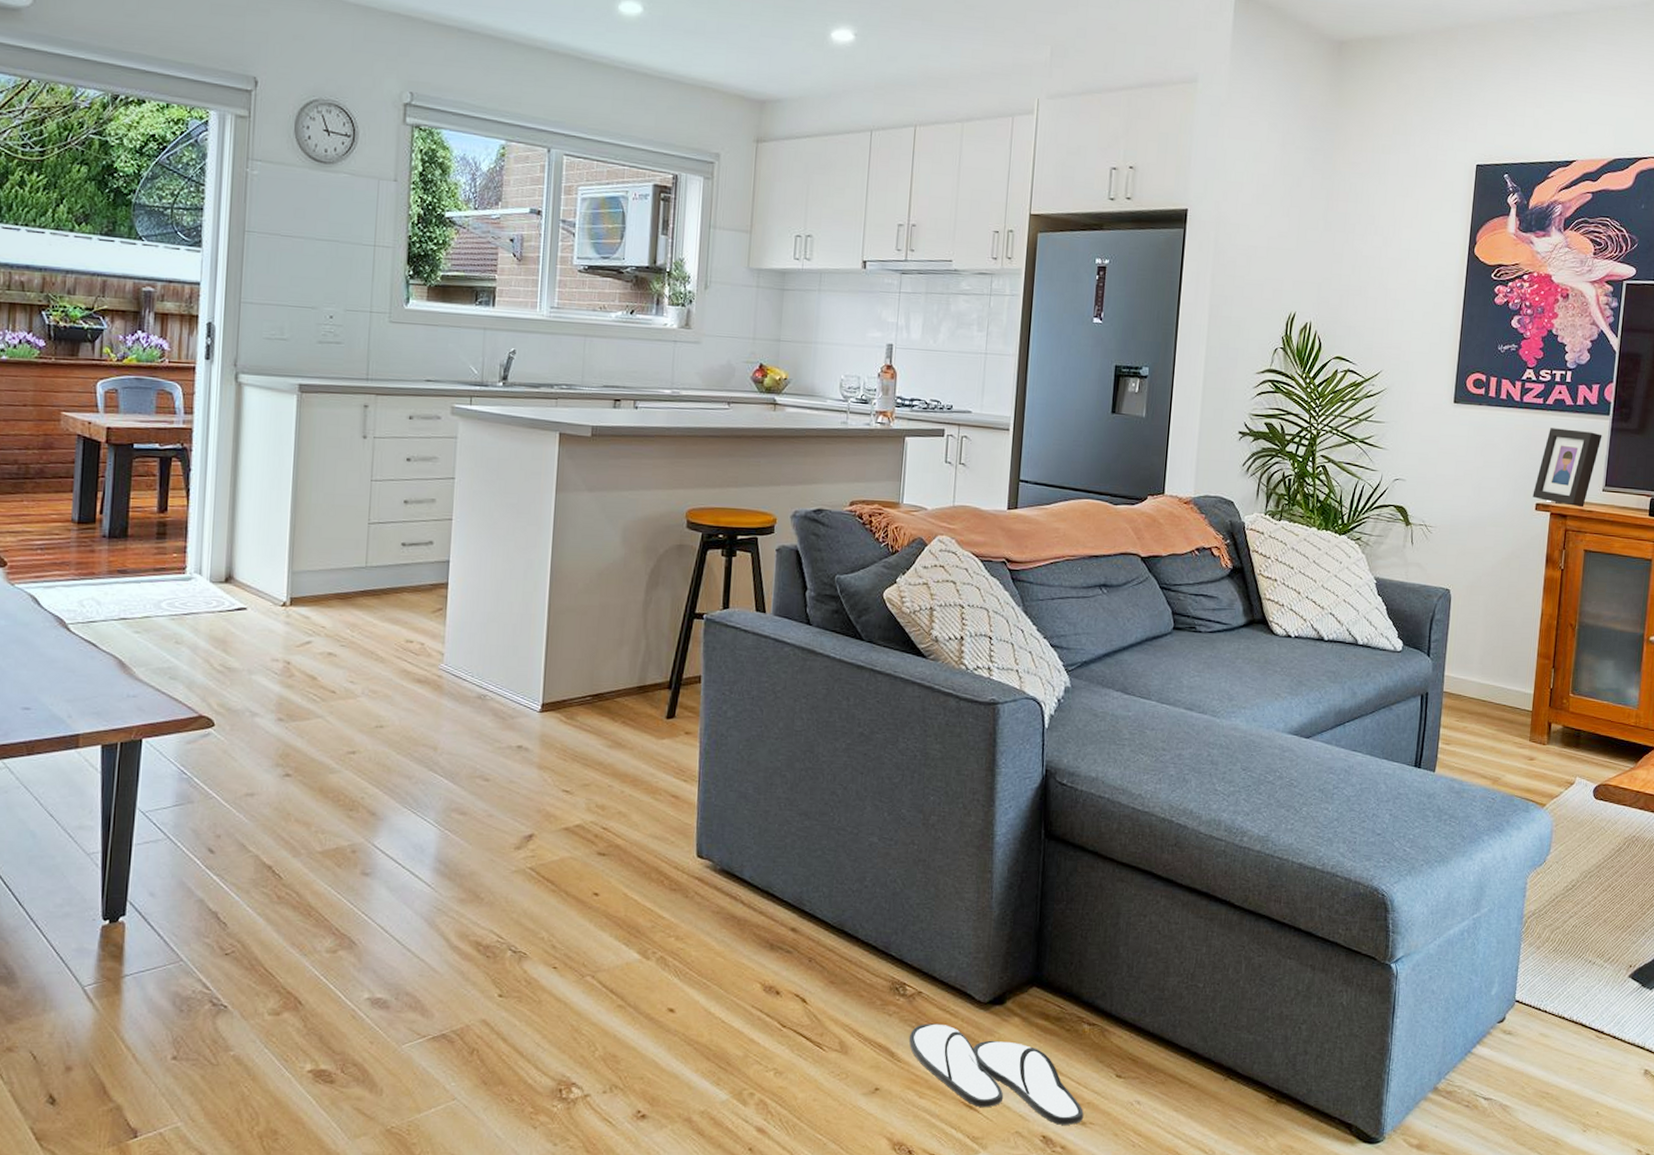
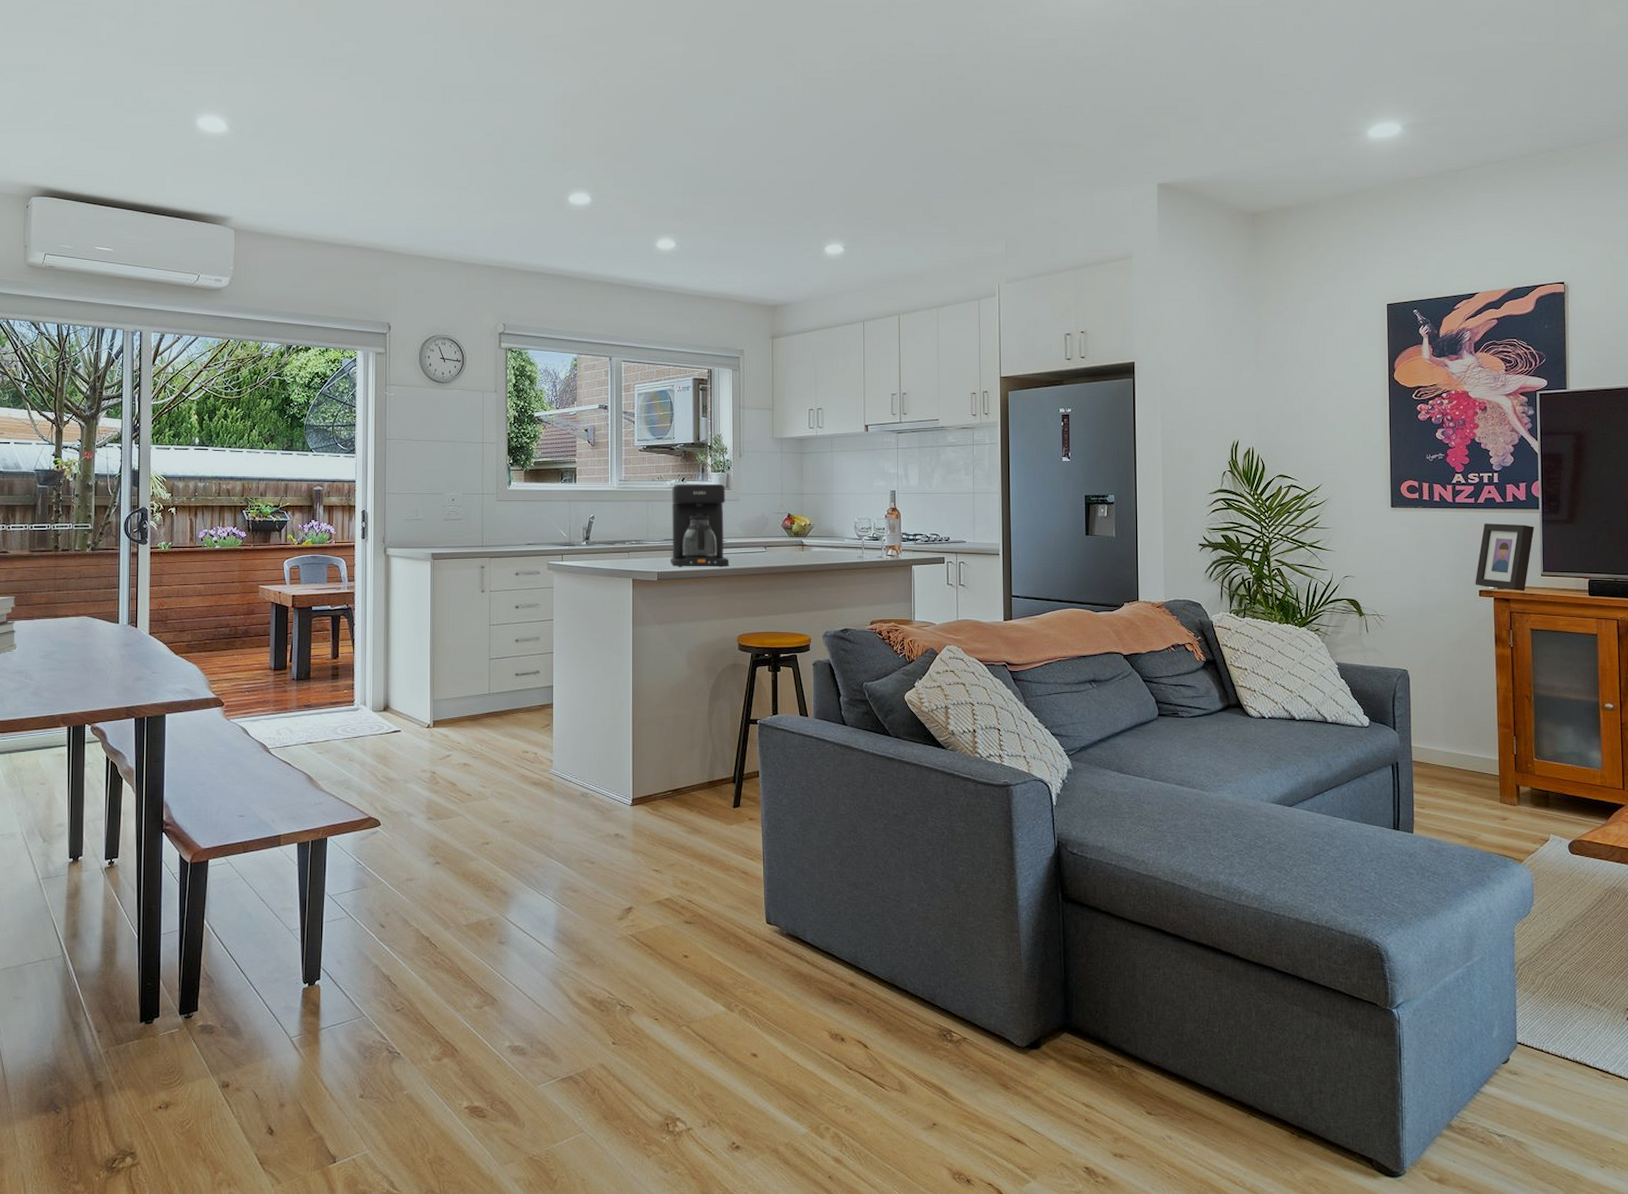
coffee maker: none [609,317,684,425] -> present [671,483,729,567]
slippers: present [909,1024,1084,1125] -> none [959,1066,1121,1157]

